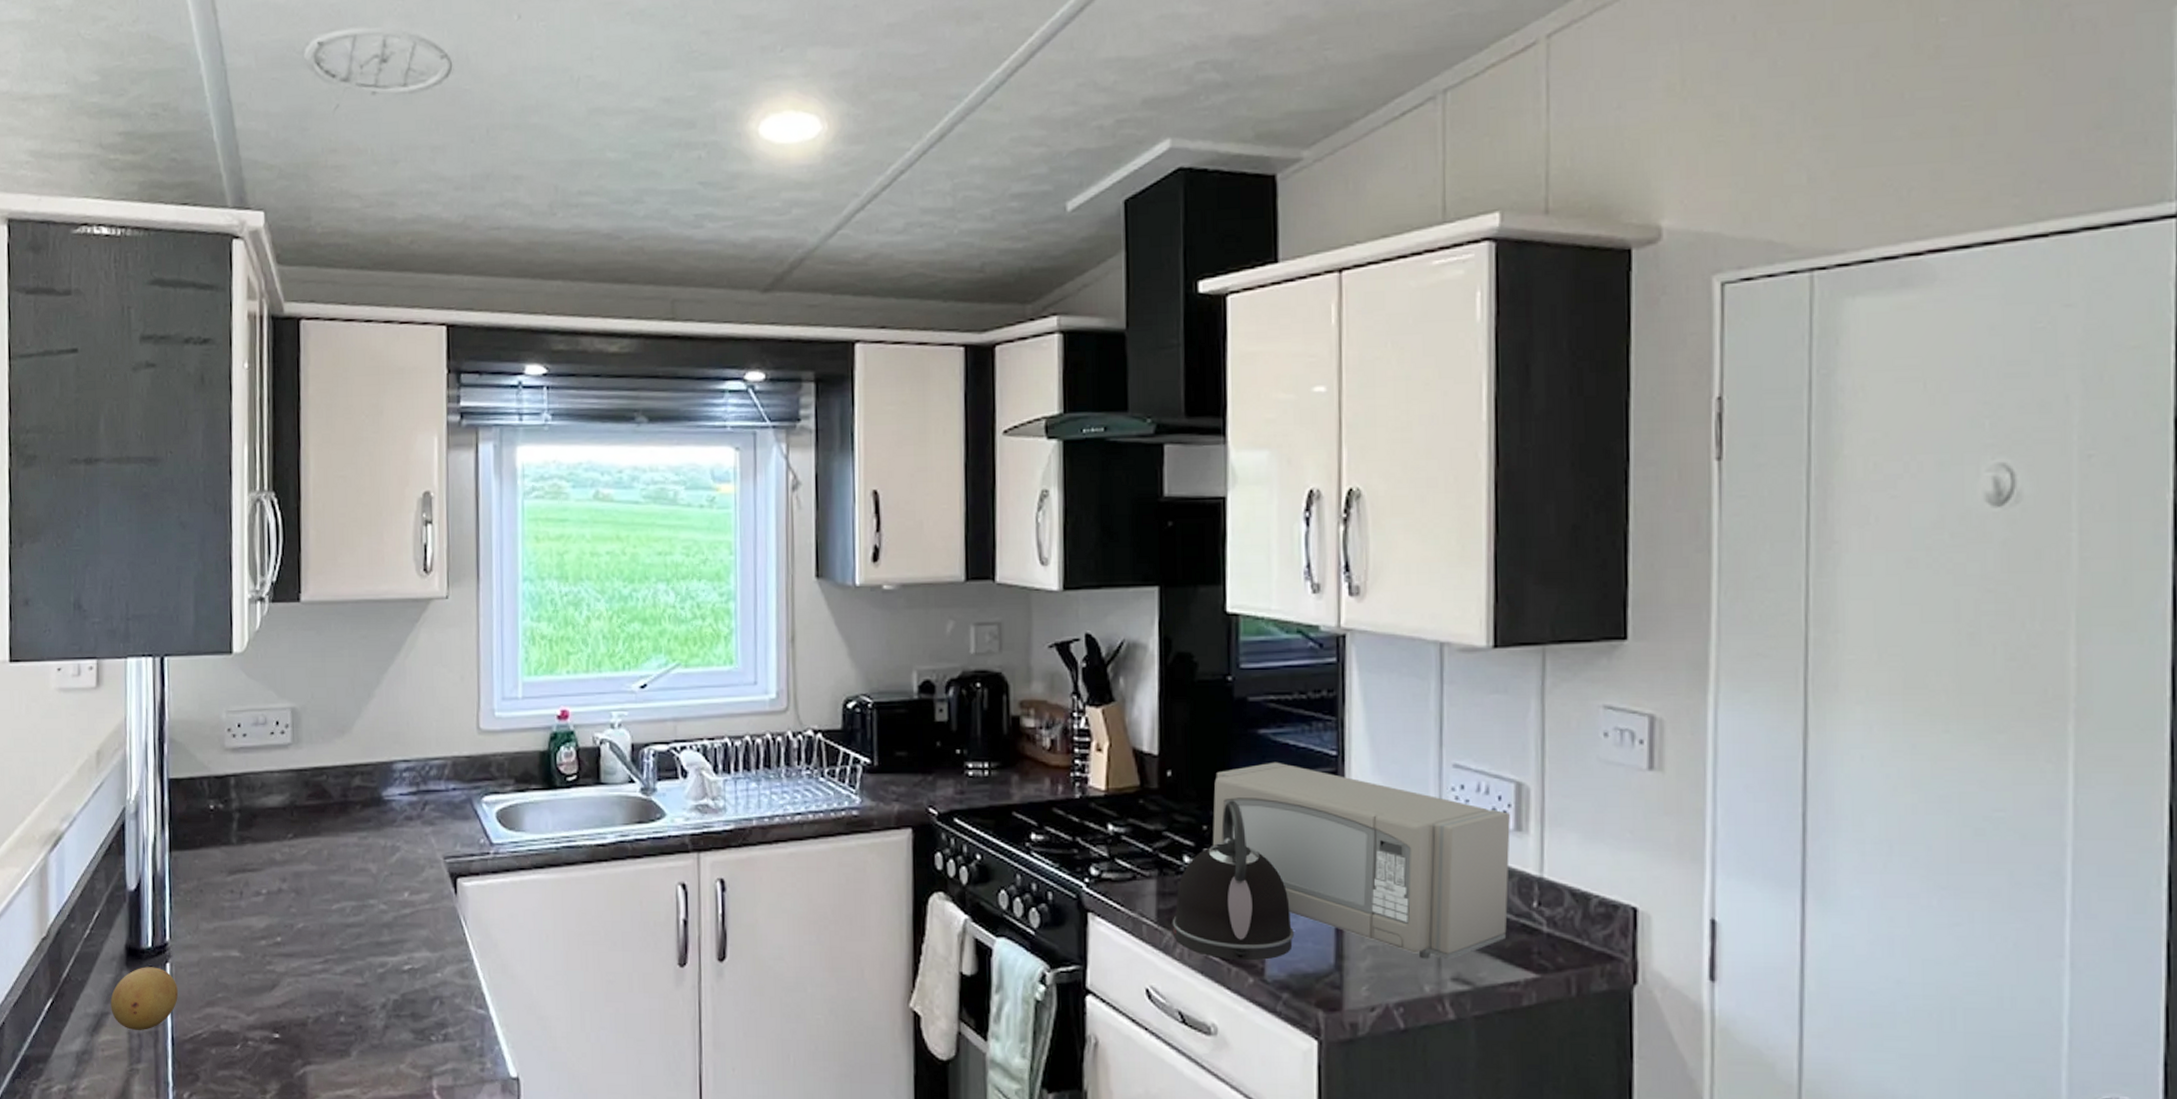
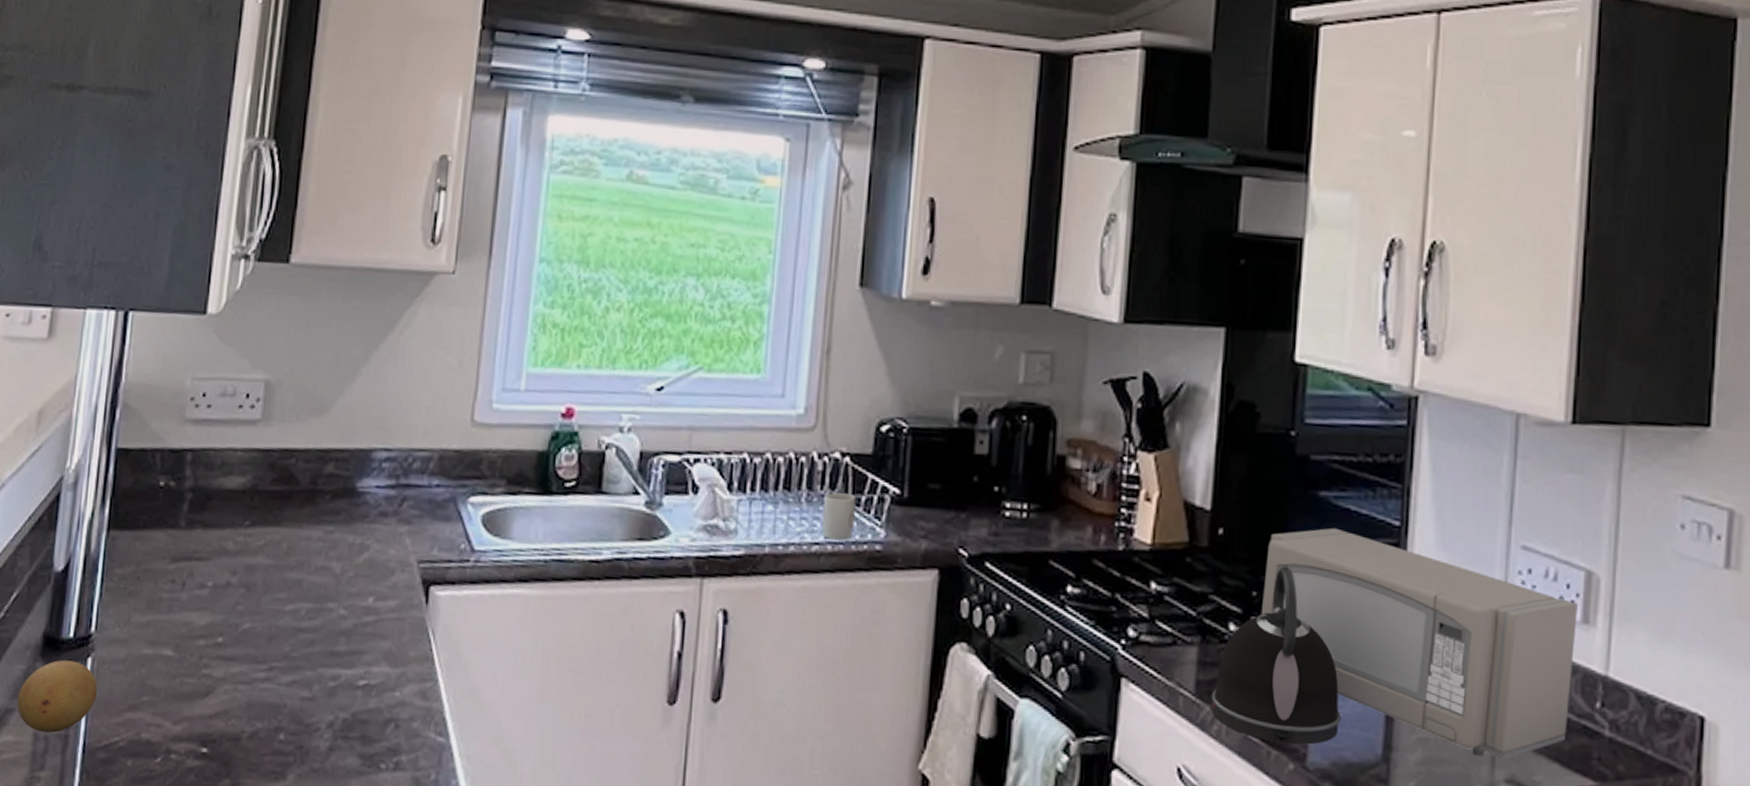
mug: none [801,767,832,809] -> present [821,492,856,540]

